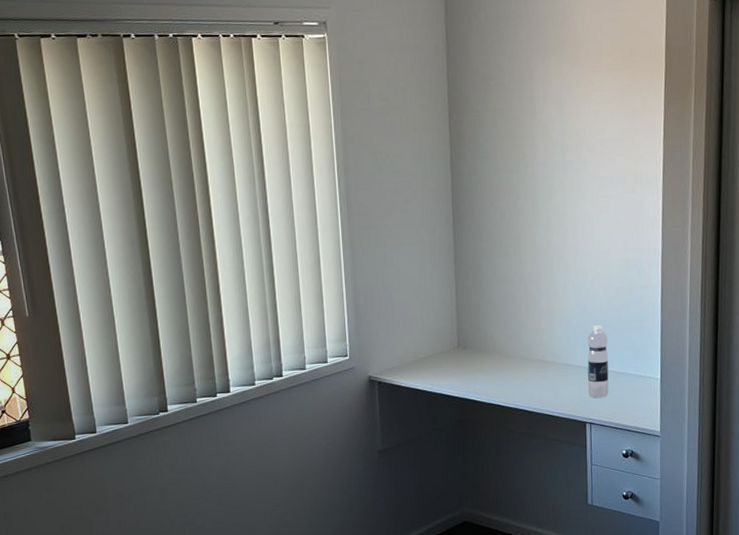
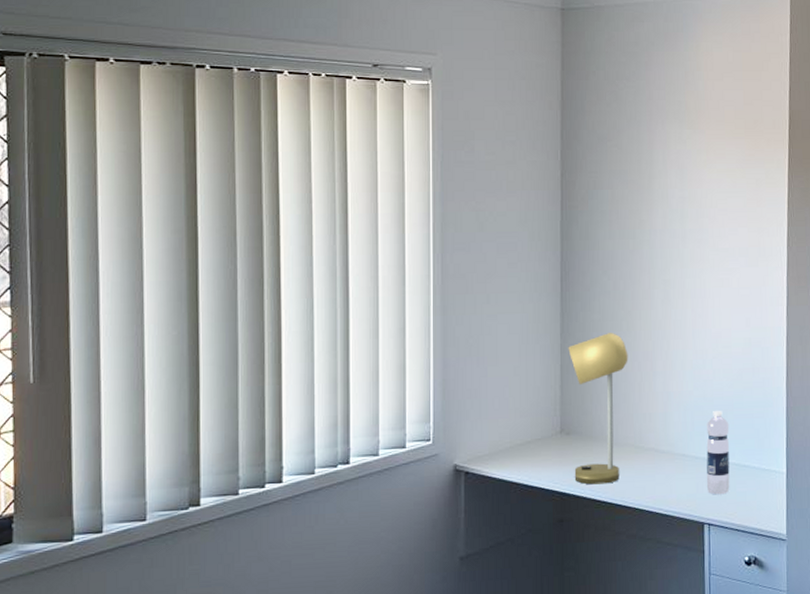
desk lamp: none [461,259,516,391] -> present [568,333,628,485]

